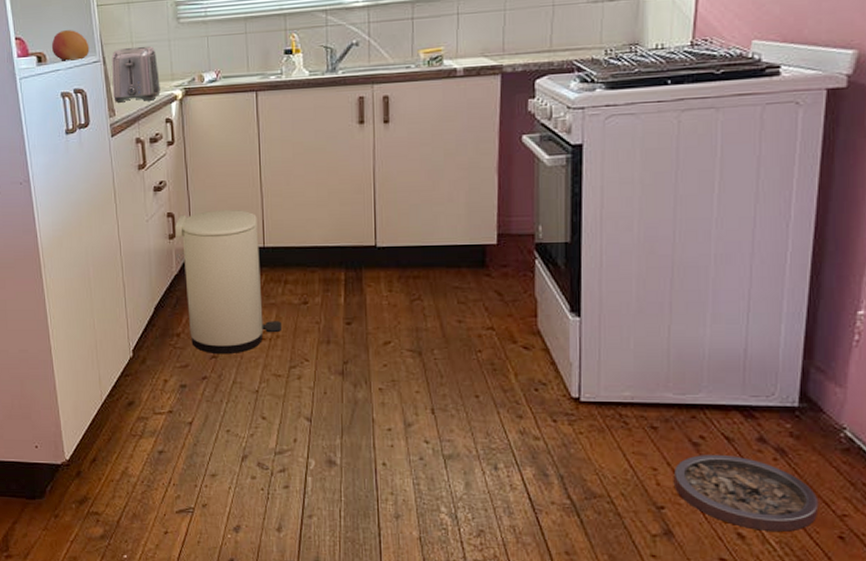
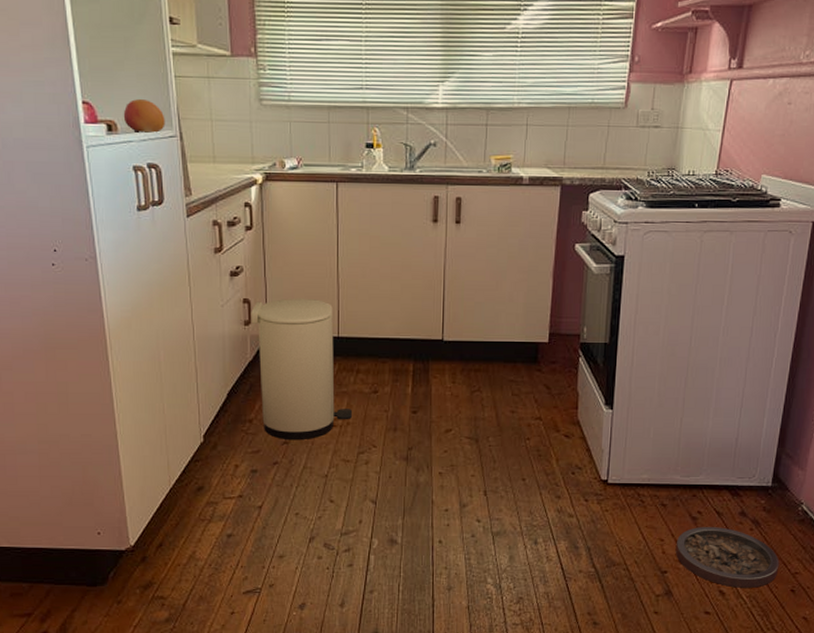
toaster: present [112,45,161,104] -> none [189,125,240,183]

